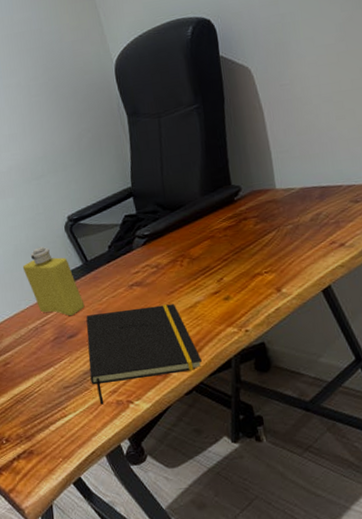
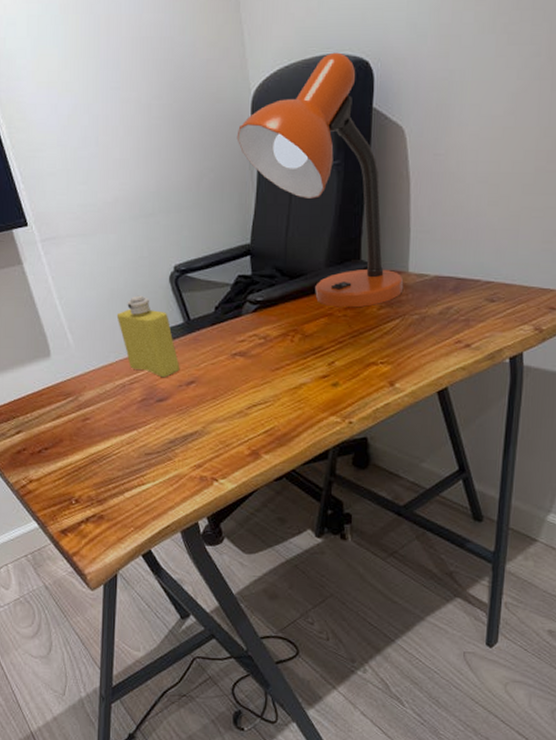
notepad: present [86,303,202,405] -> none [175,379,297,478]
desk lamp: none [106,16,274,230] -> present [236,52,404,308]

